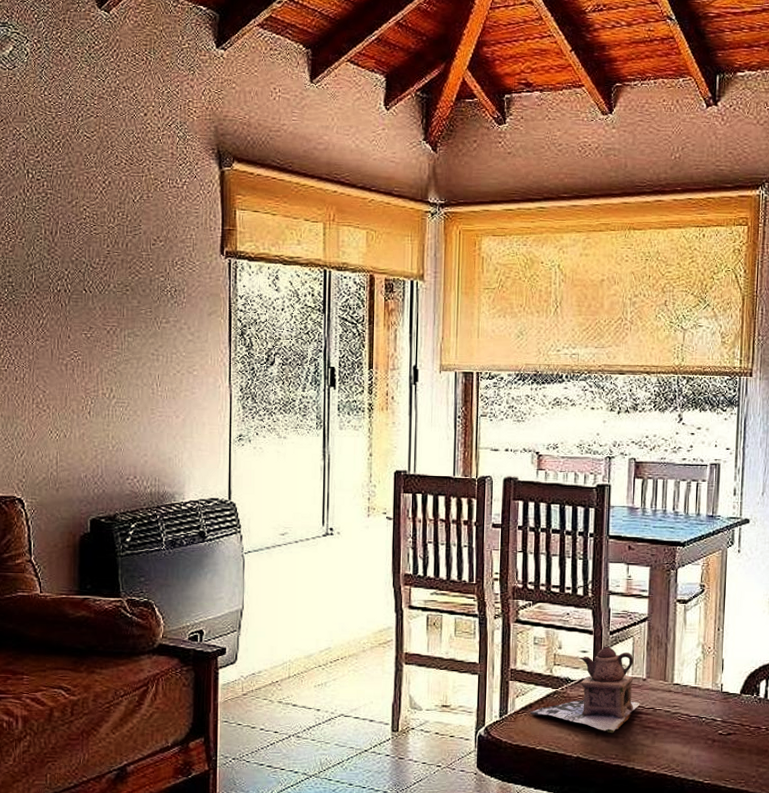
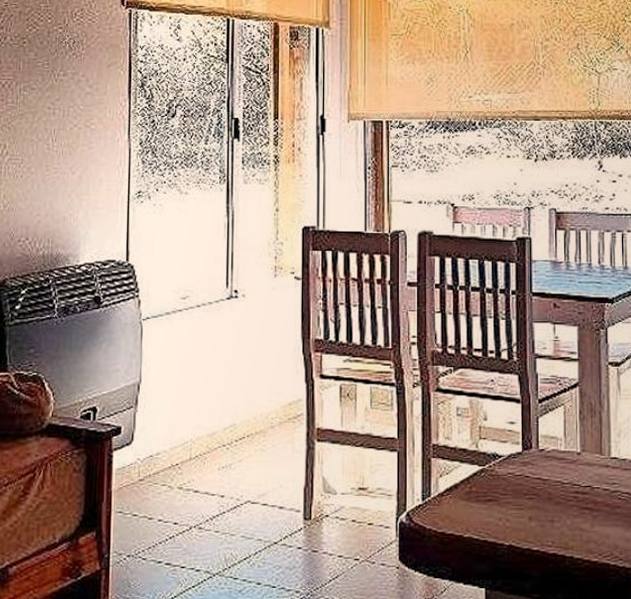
teapot: present [530,646,640,734] -> none [456,416,576,517]

